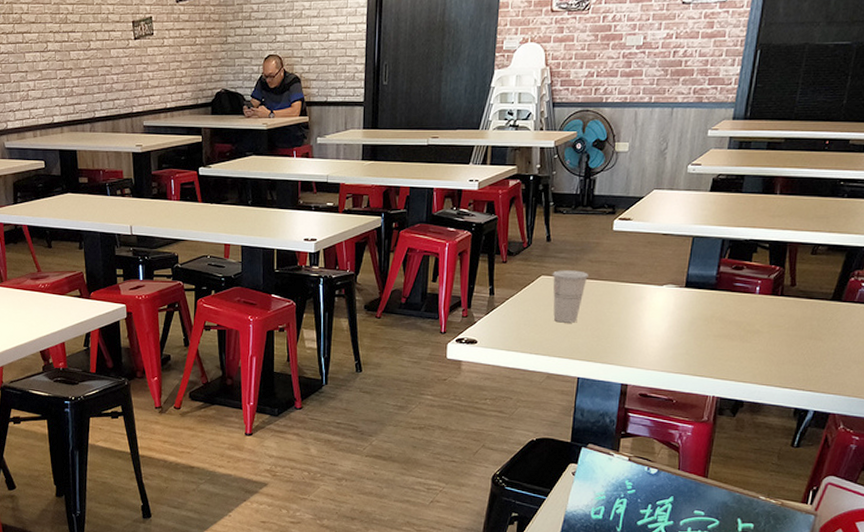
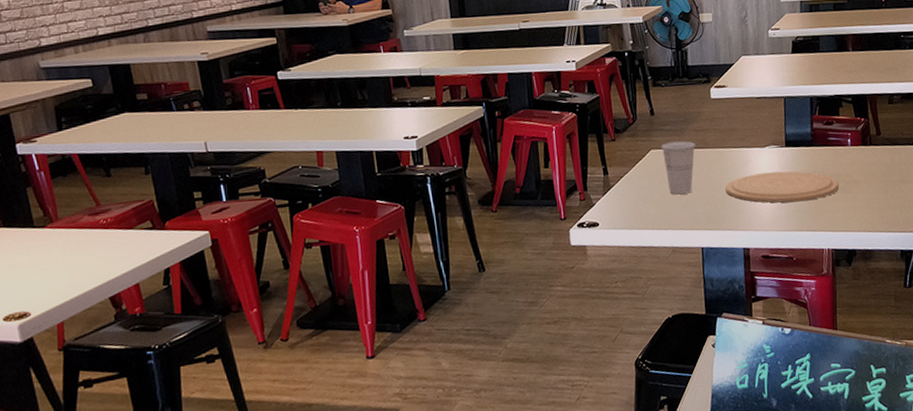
plate: none [612,311,738,345] -> present [725,171,839,203]

